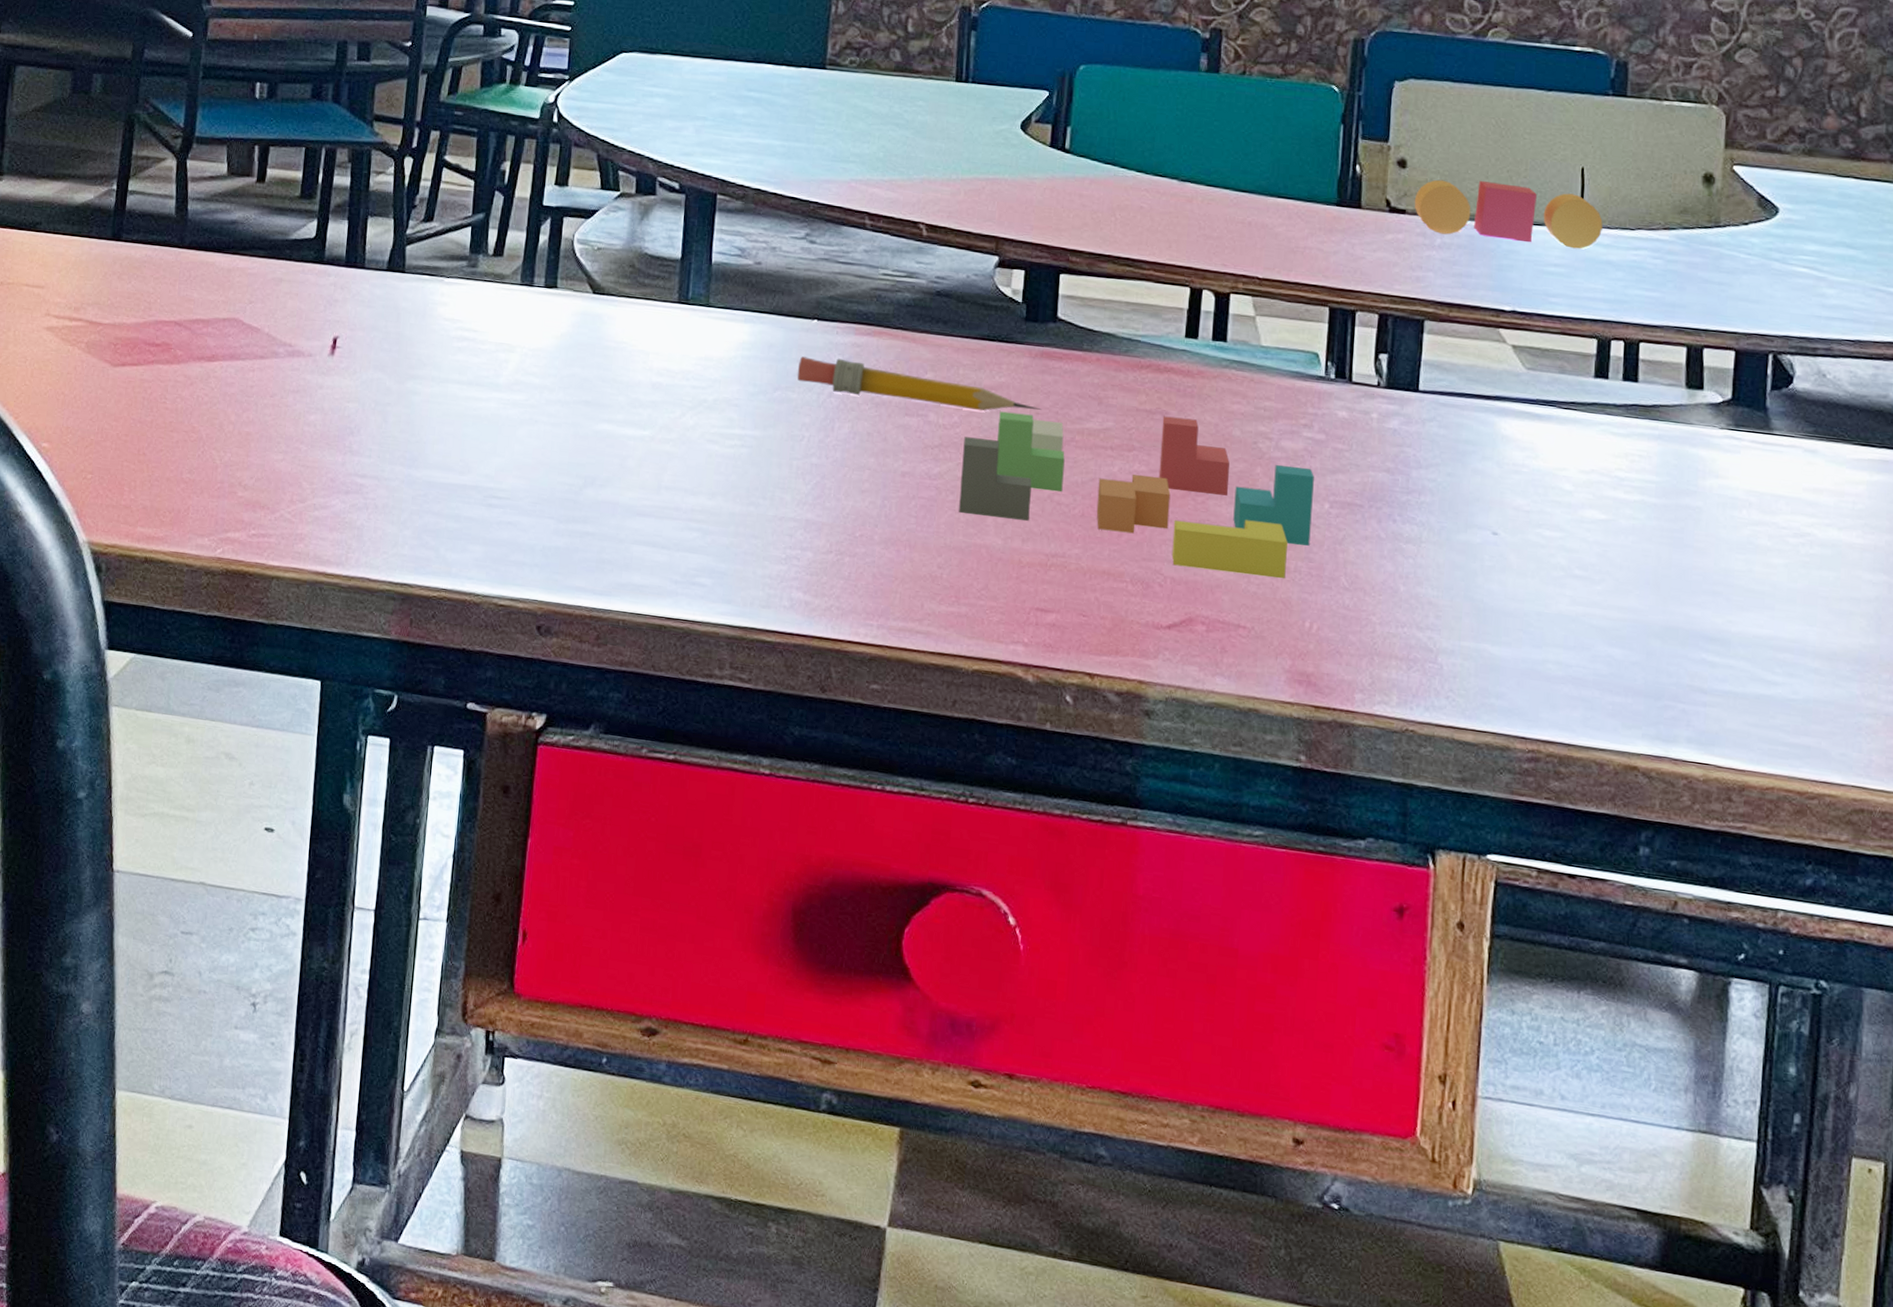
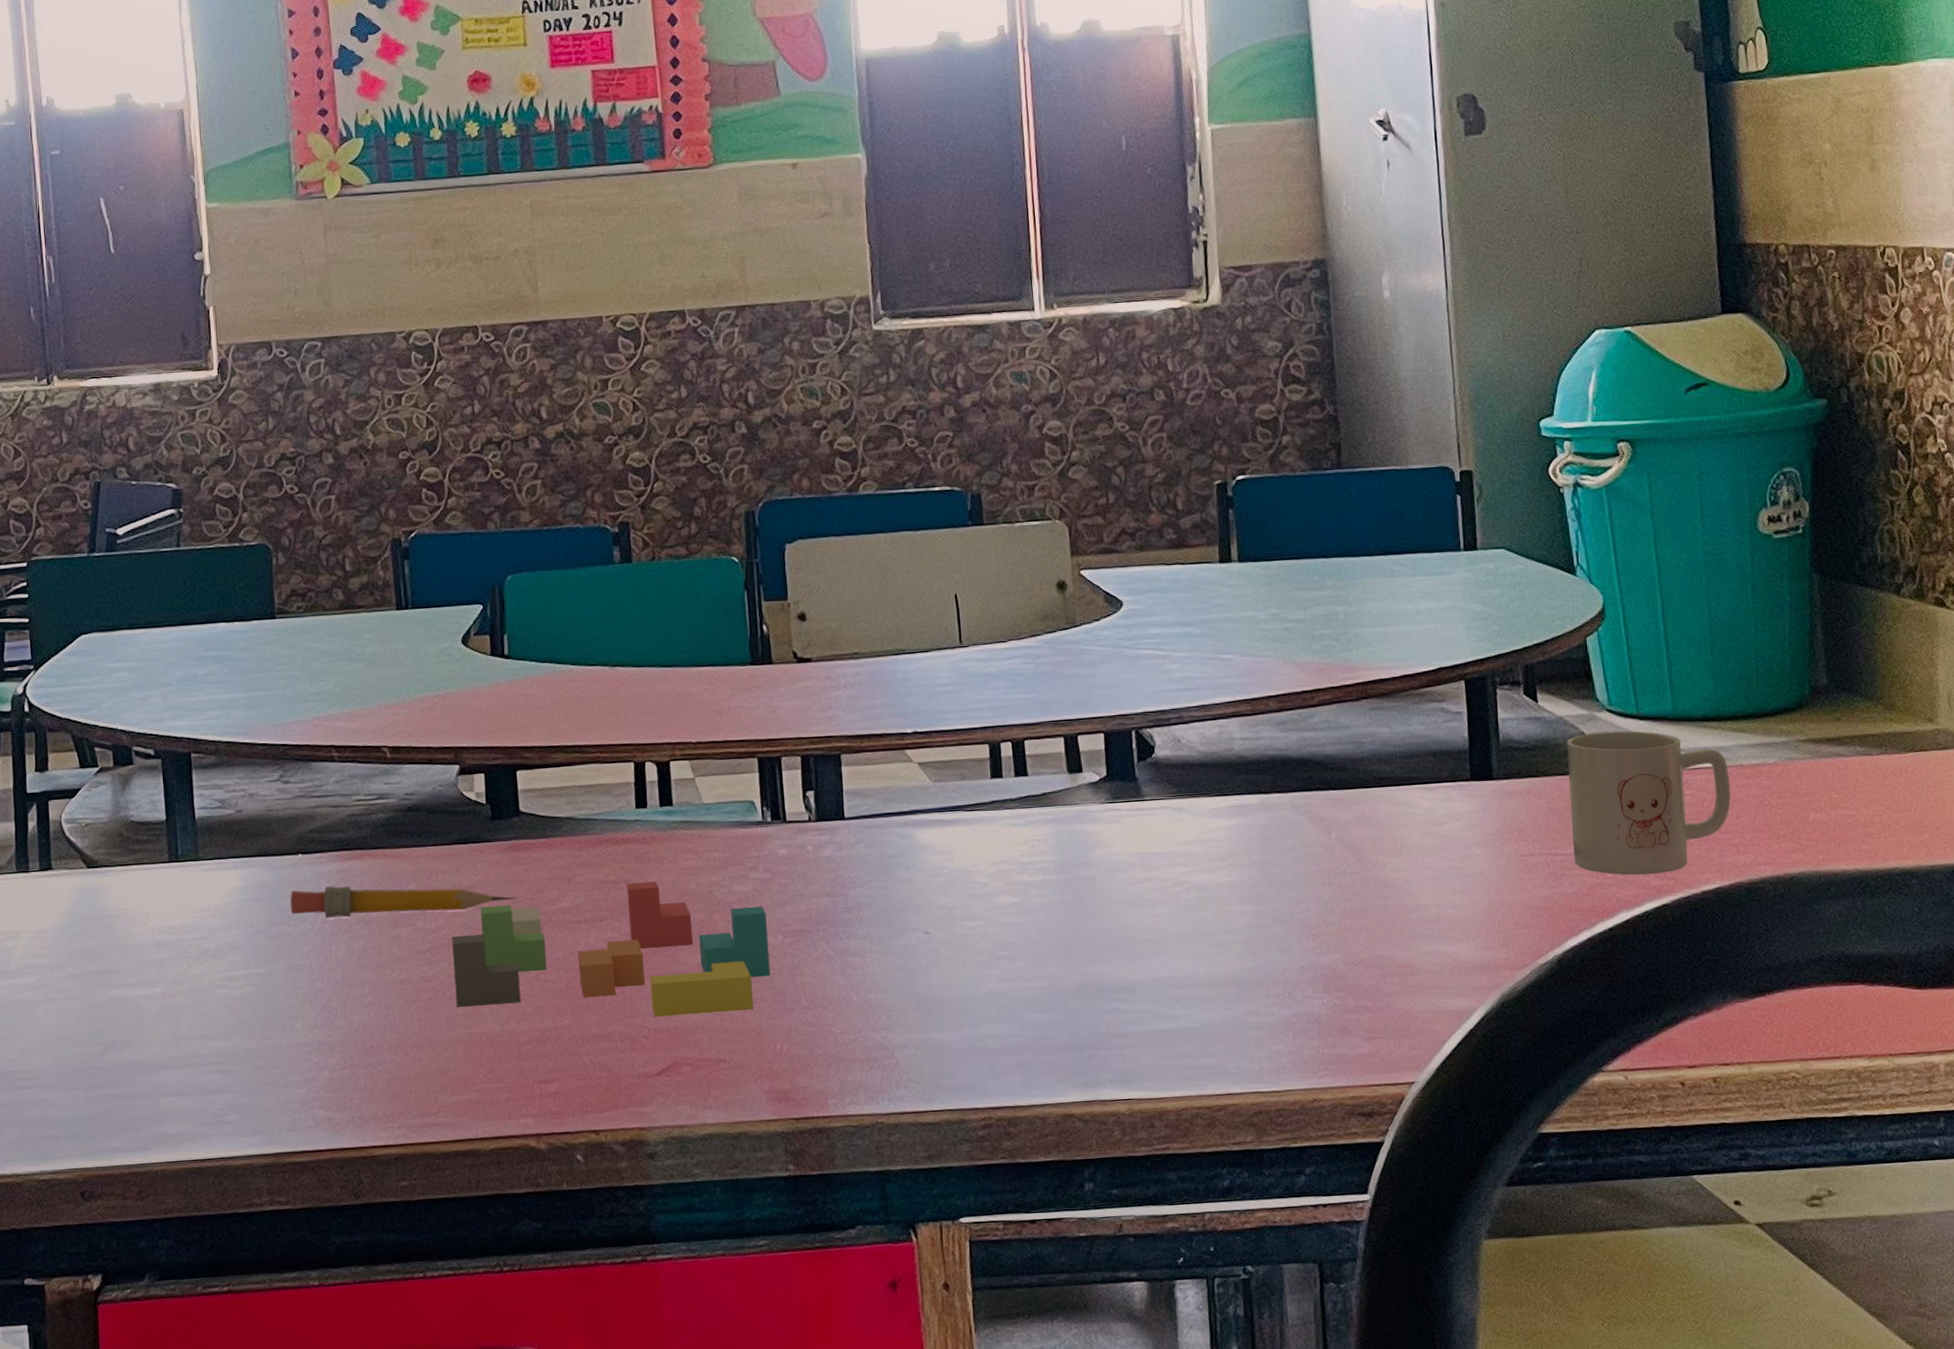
toy blocks: present [1414,179,1603,249] -> none [817,619,980,675]

